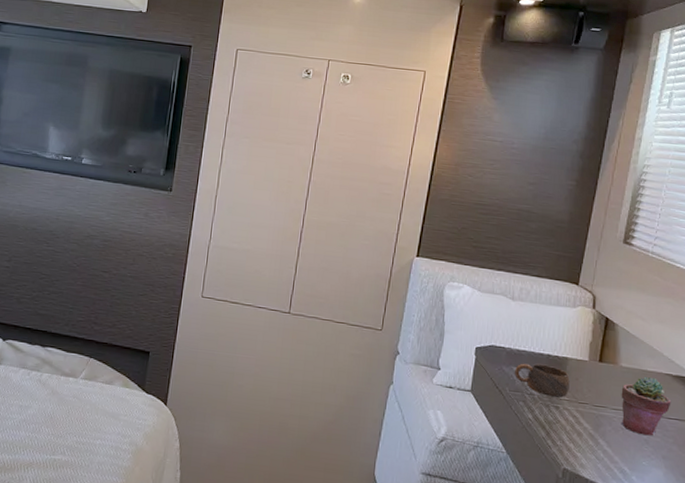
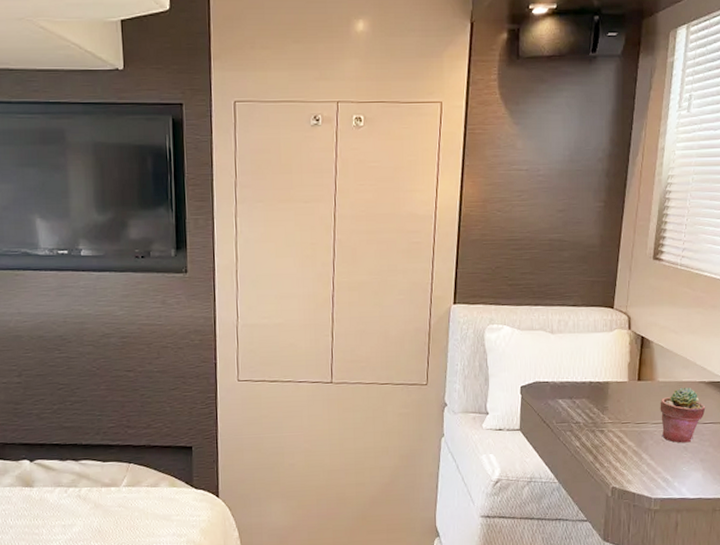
cup: present [515,363,570,398] -> none [560,392,612,422]

